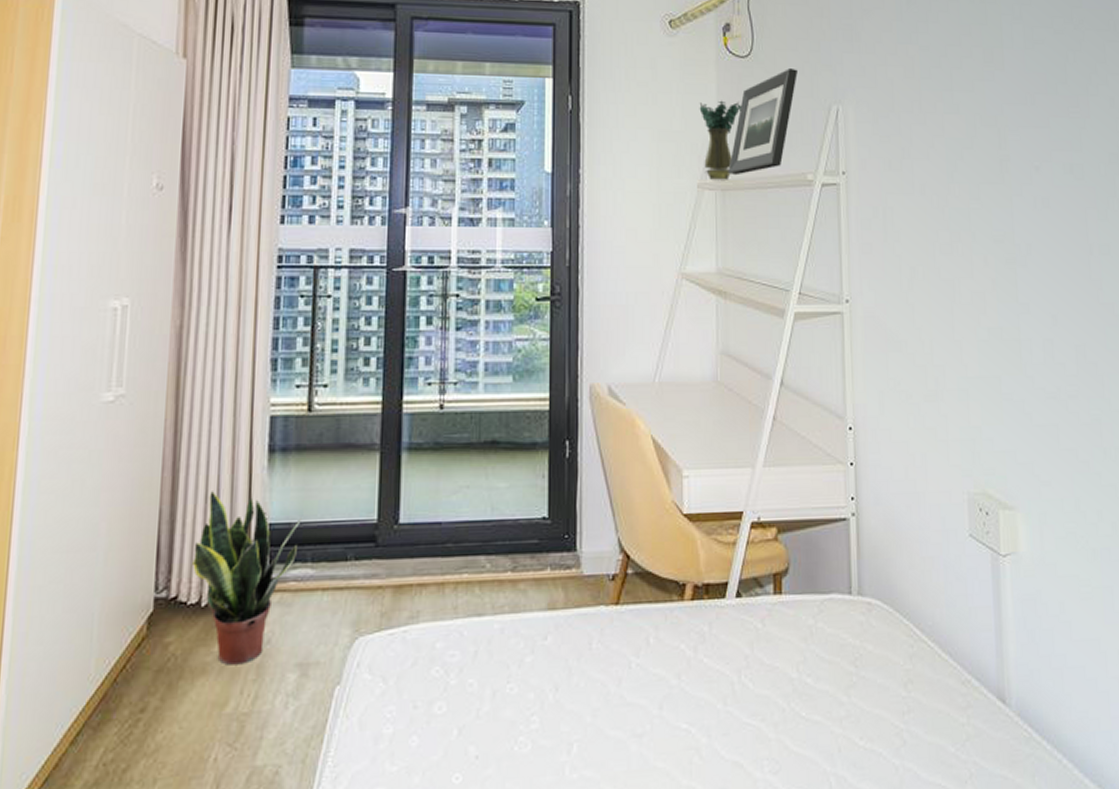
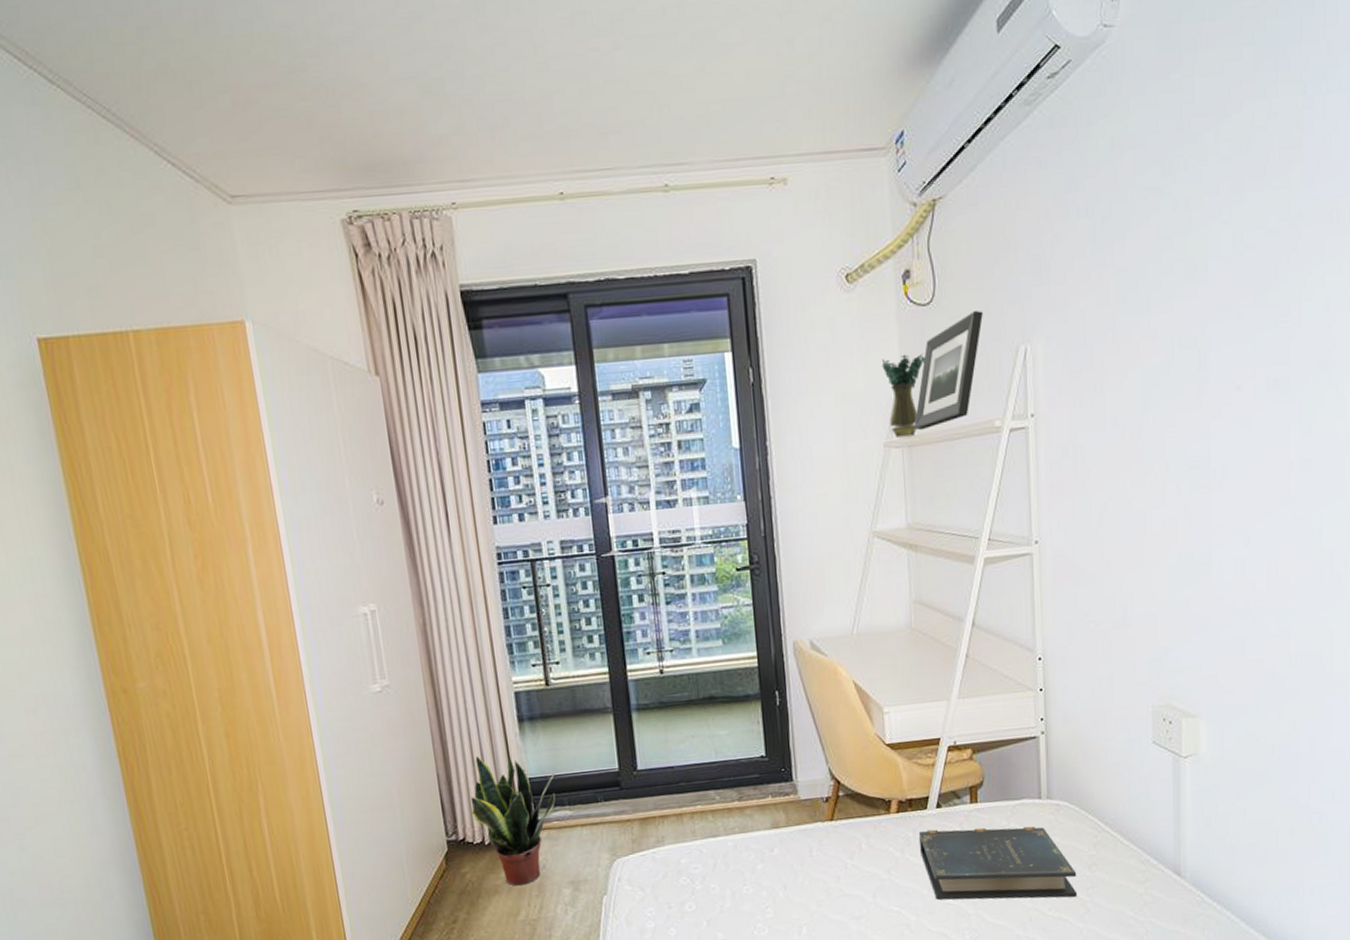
book: none [714,624,892,724] -> present [918,826,1078,900]

